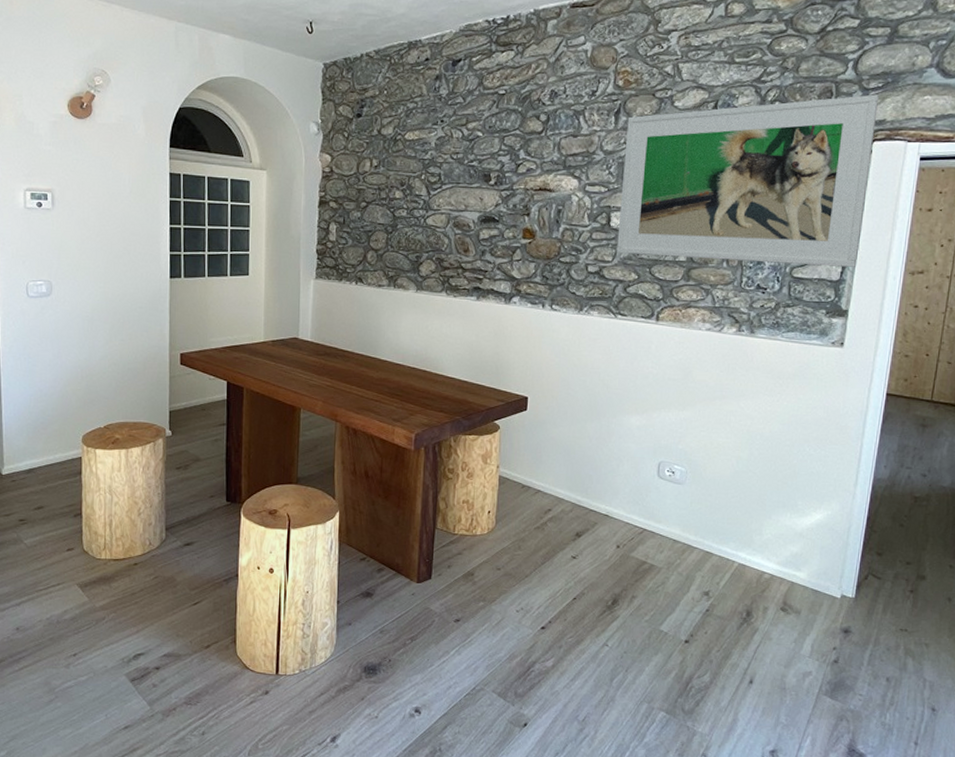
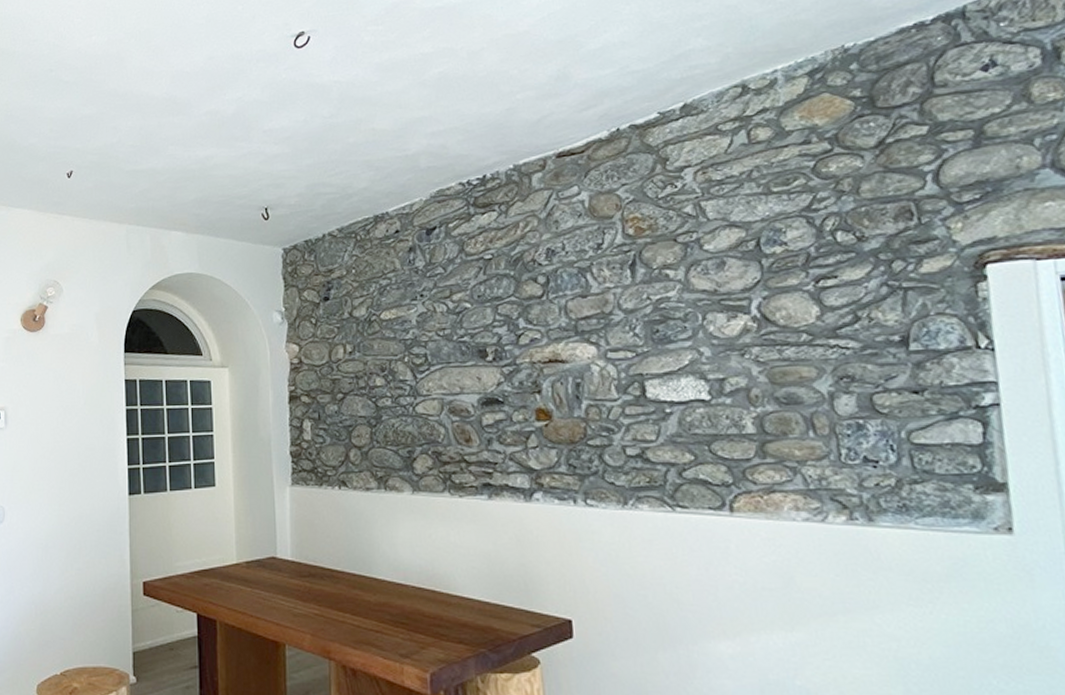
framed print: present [617,94,879,267] -> none [647,208,1004,430]

